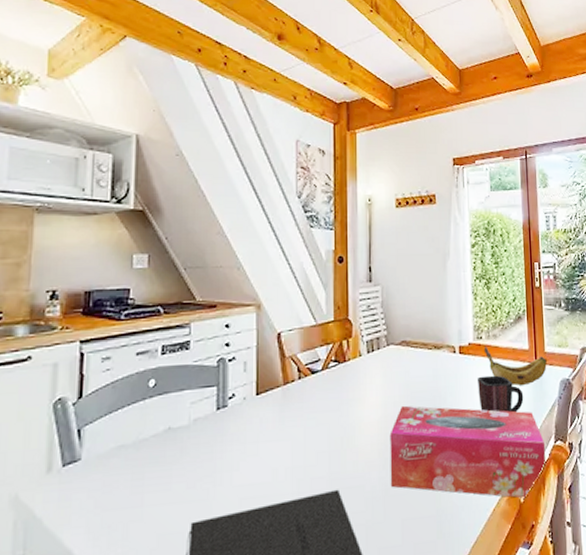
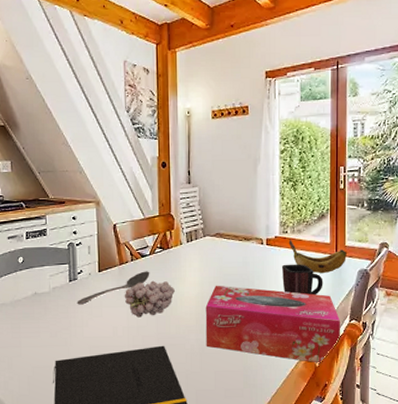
stirrer: none [225,391,322,441] -> present [77,271,150,305]
fruit: none [288,403,352,454] -> present [124,280,175,318]

